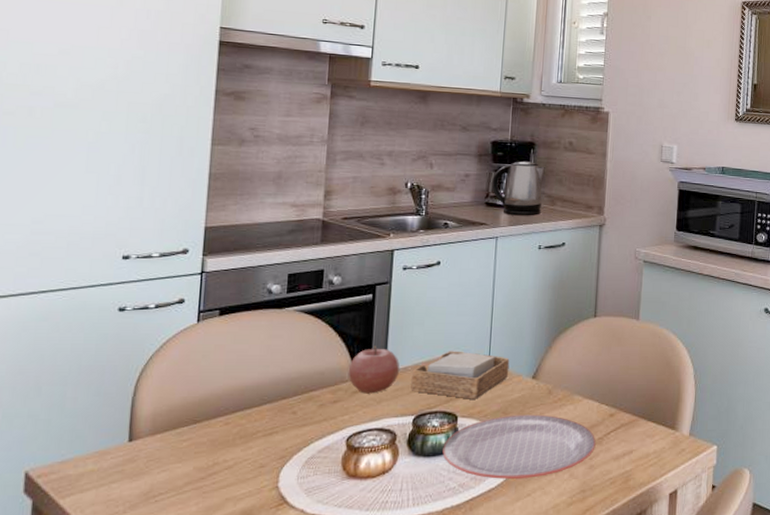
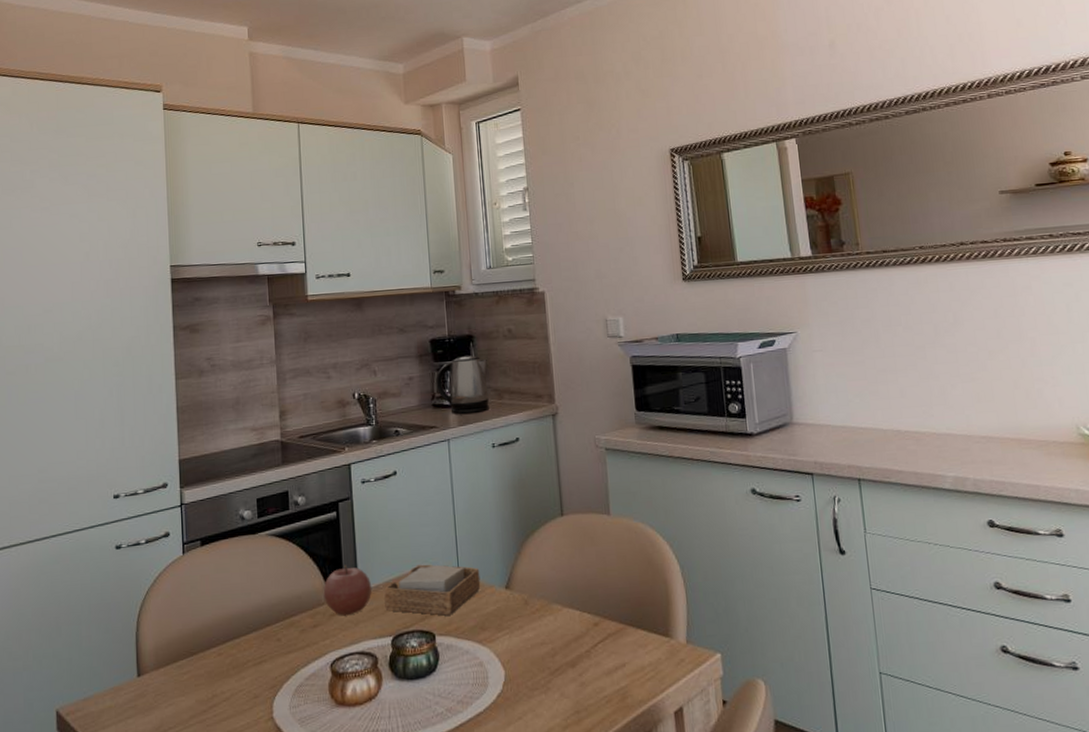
plate: present [442,414,596,479] -> none [425,628,584,702]

